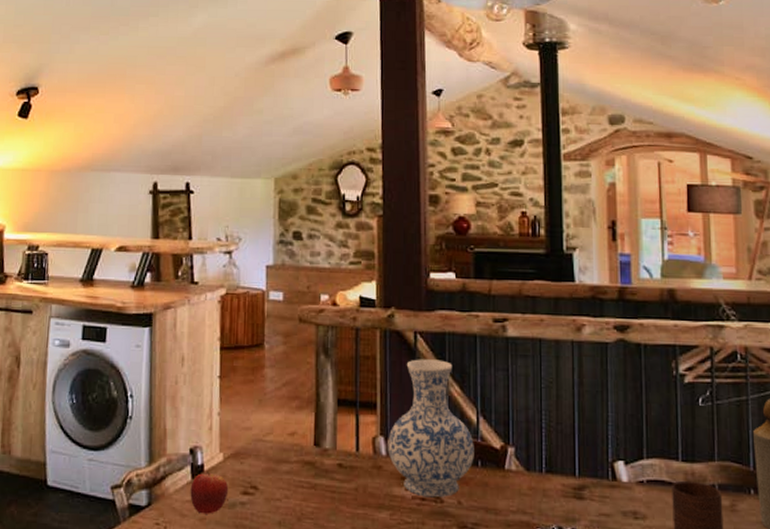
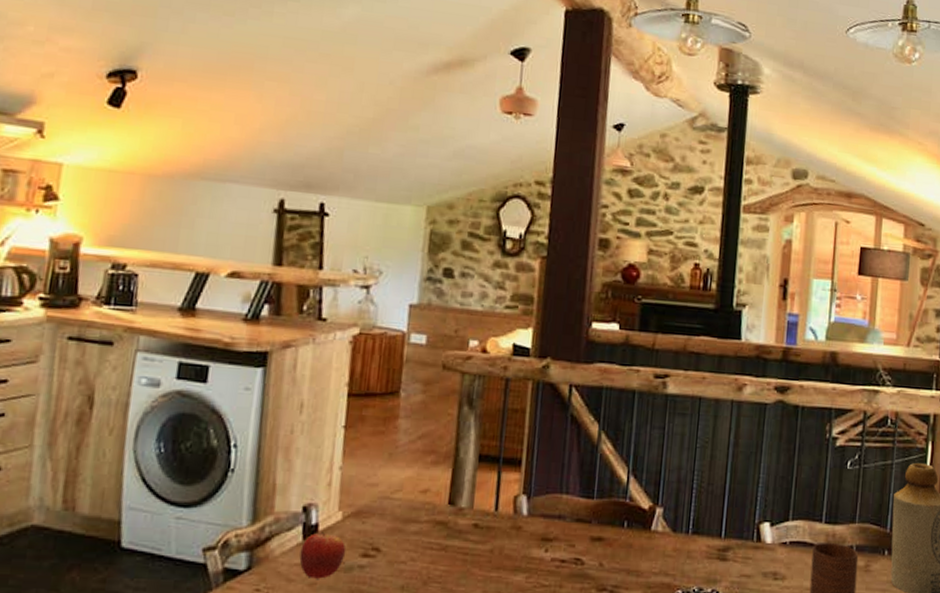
vase: present [388,359,474,498] -> none [529,414,622,560]

